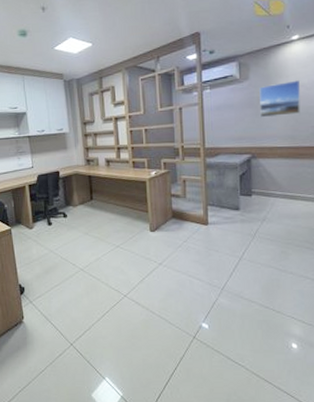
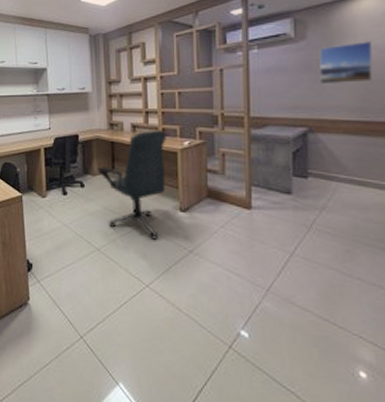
office chair: none [77,163,137,257] -> present [97,130,167,240]

